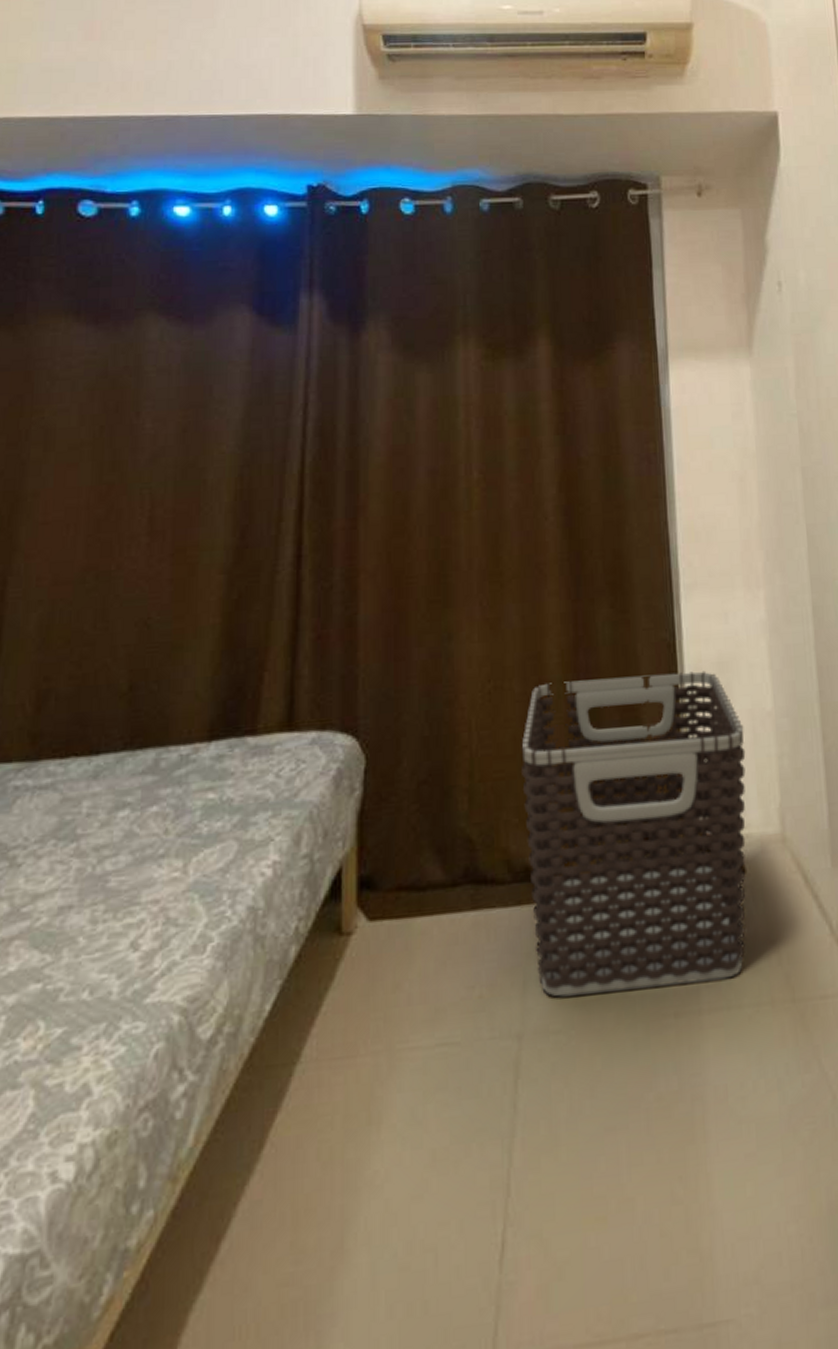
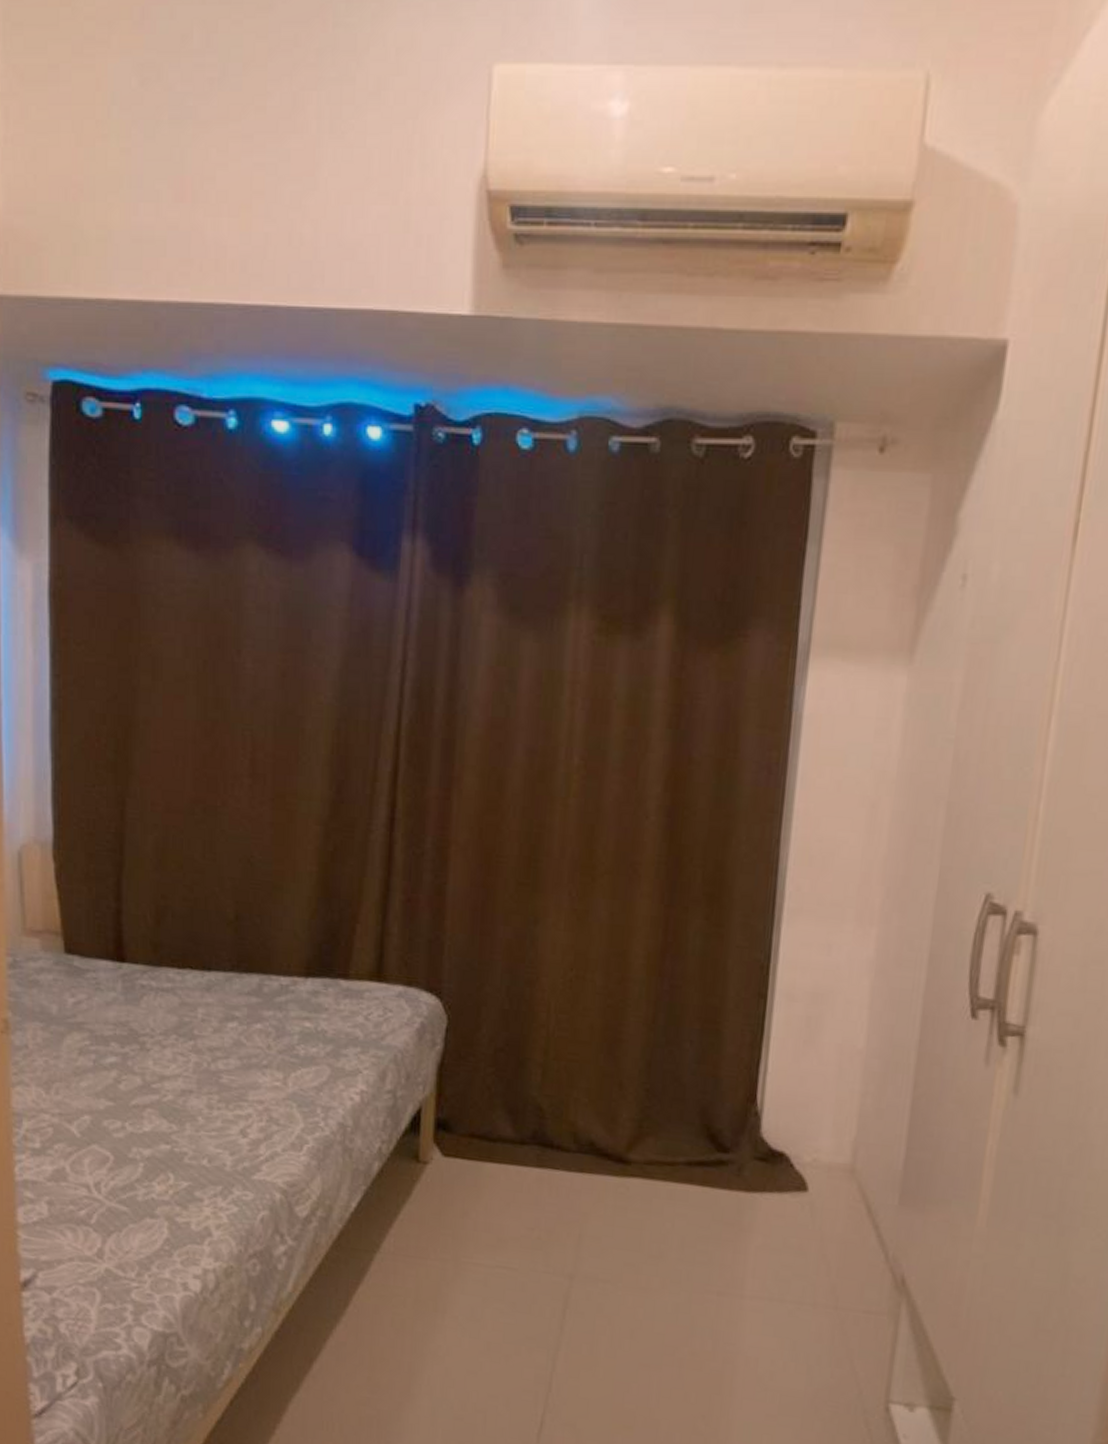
clothes hamper: present [521,670,746,997] -> none [593,981,830,1276]

